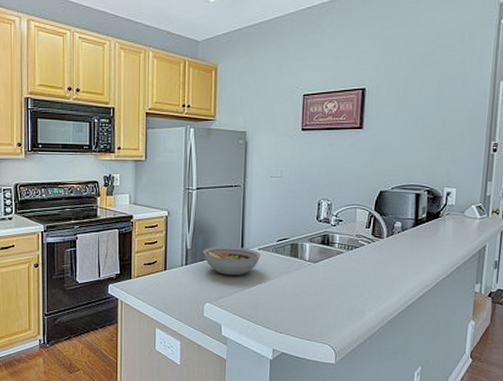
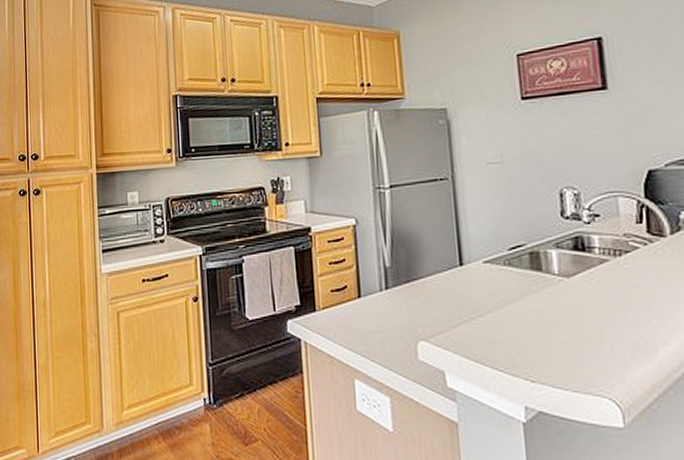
bowl: present [202,246,261,276] -> none [407,261,488,302]

